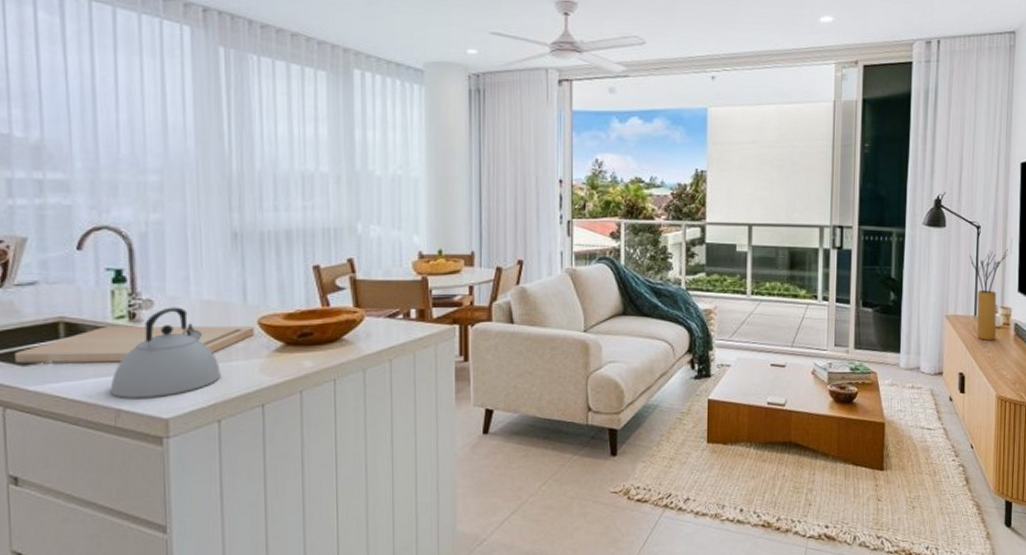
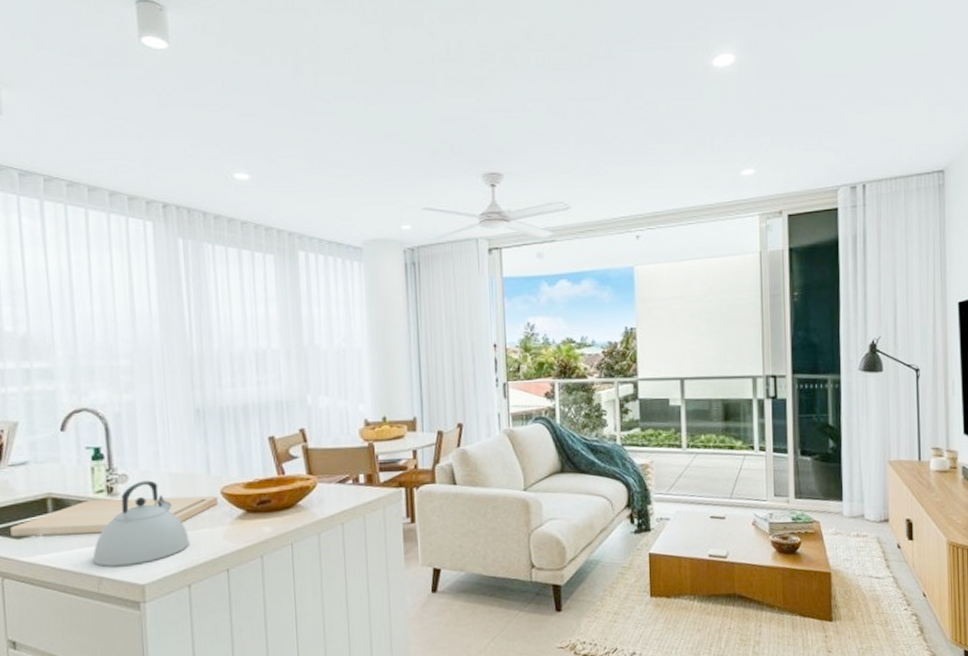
vase: present [969,248,1008,340] -> none [909,390,950,485]

